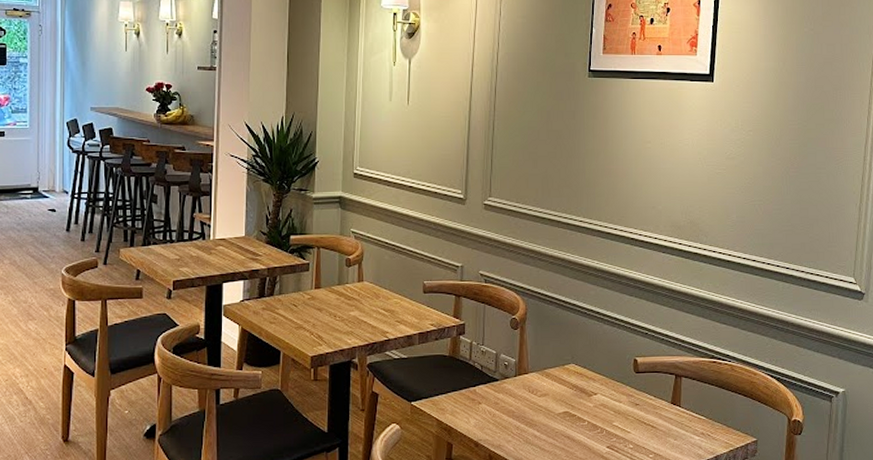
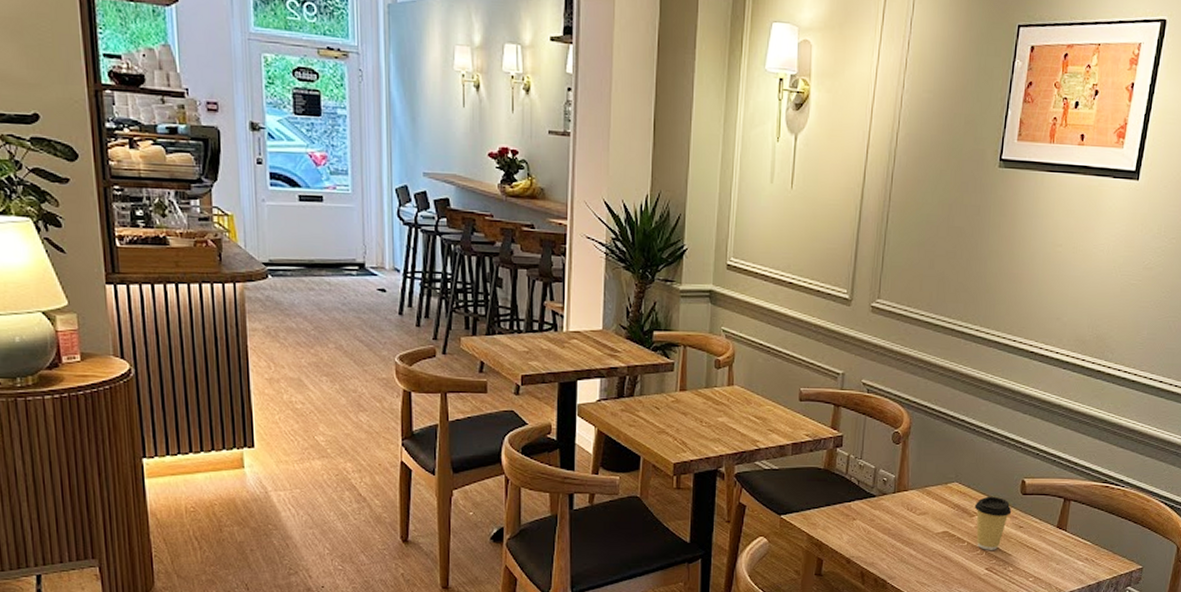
coffee cup: none [591,375,627,429] -> present [974,496,1012,550]

